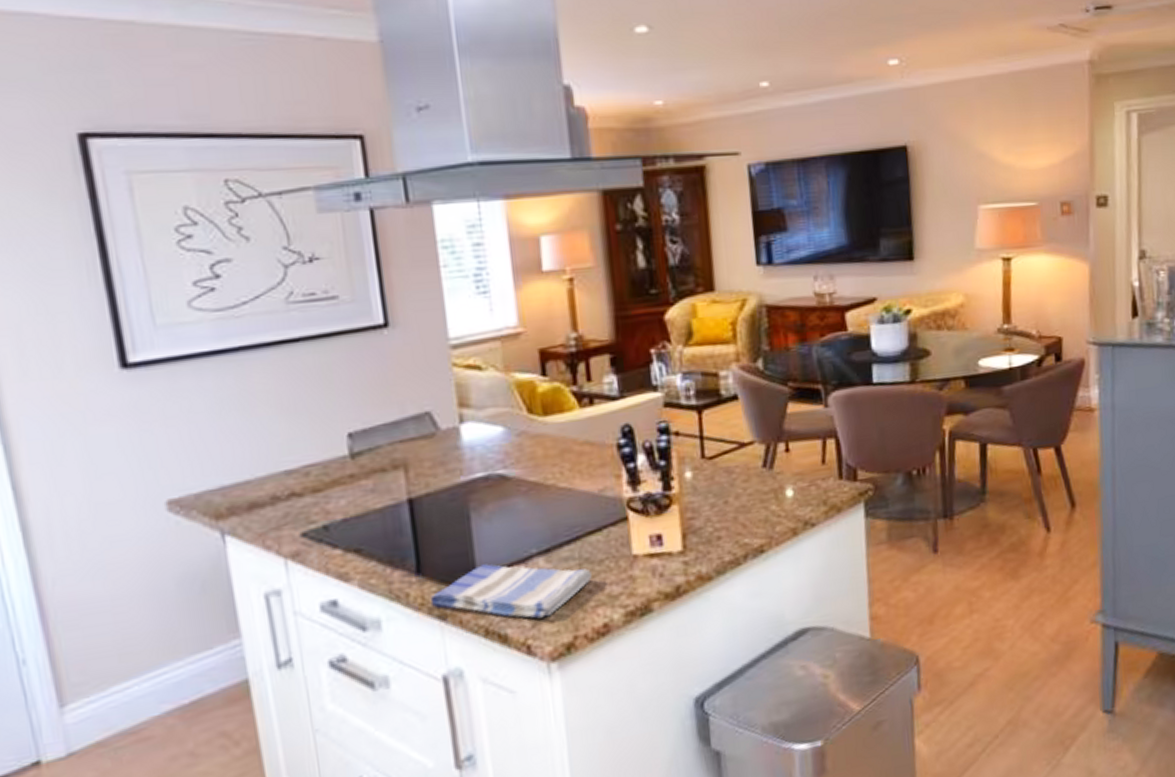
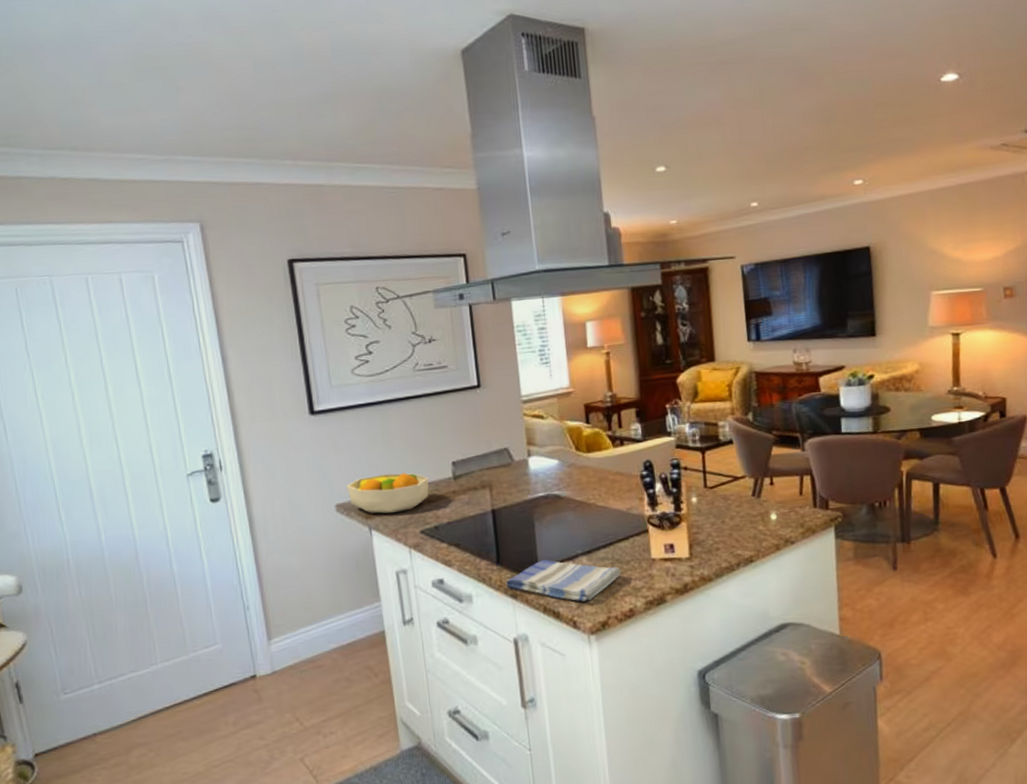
fruit bowl: none [183,450,314,512] -> present [346,472,429,514]

